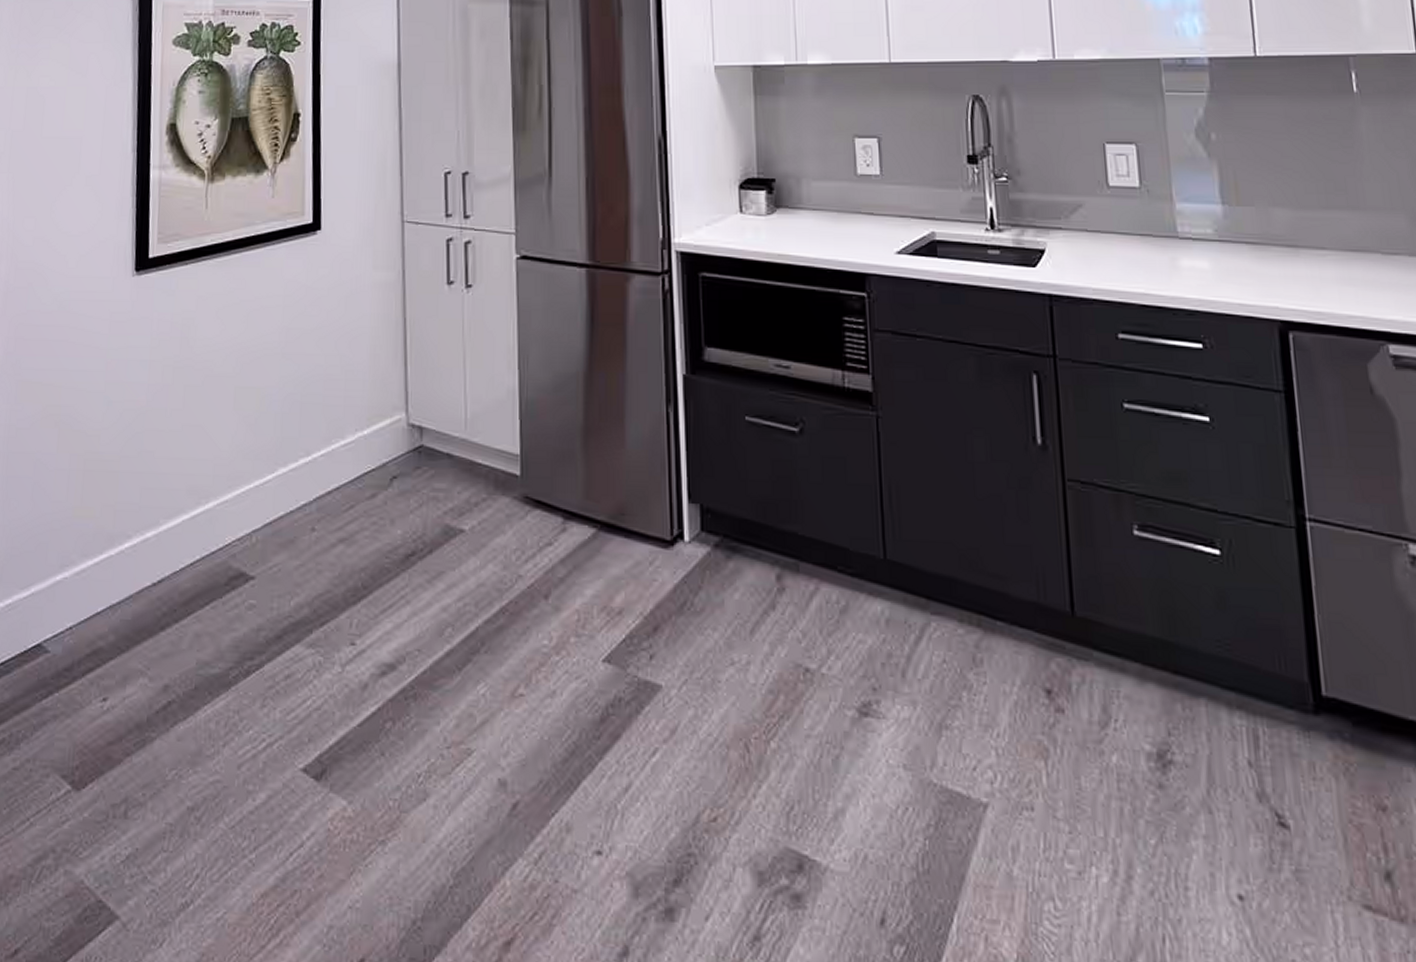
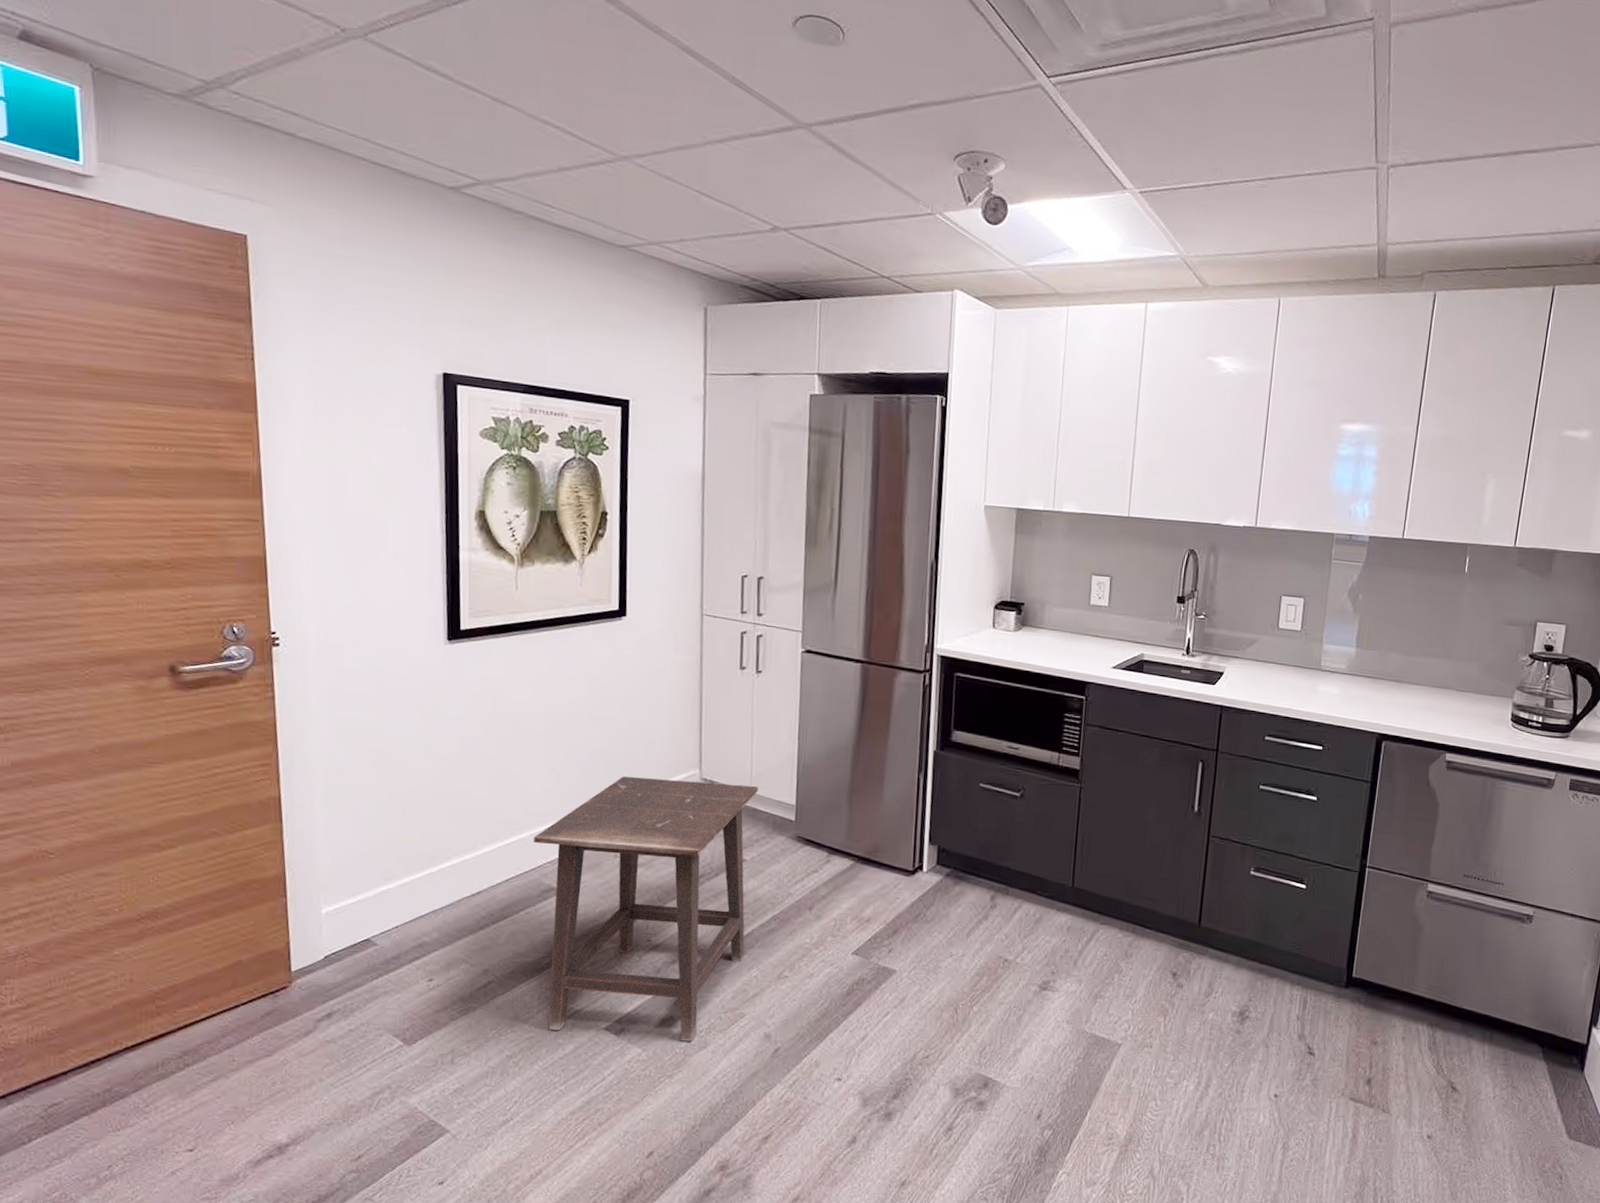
side table: none [220,424,475,791] -> present [533,775,758,1042]

